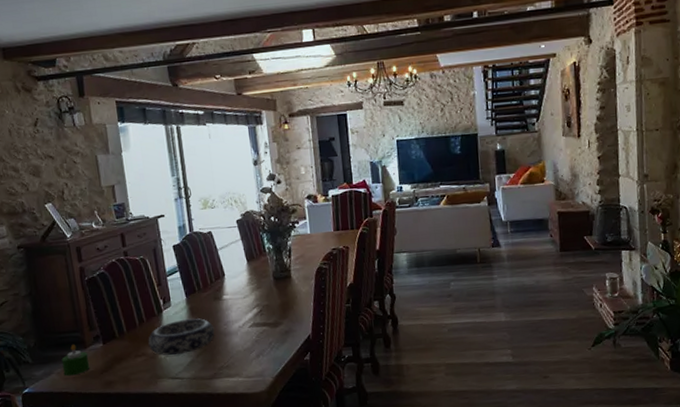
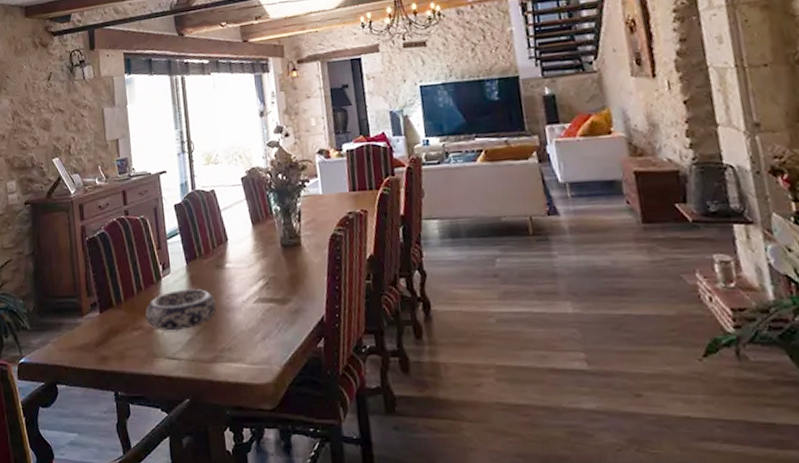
candle: present [61,344,90,376] -> none [58,310,86,347]

